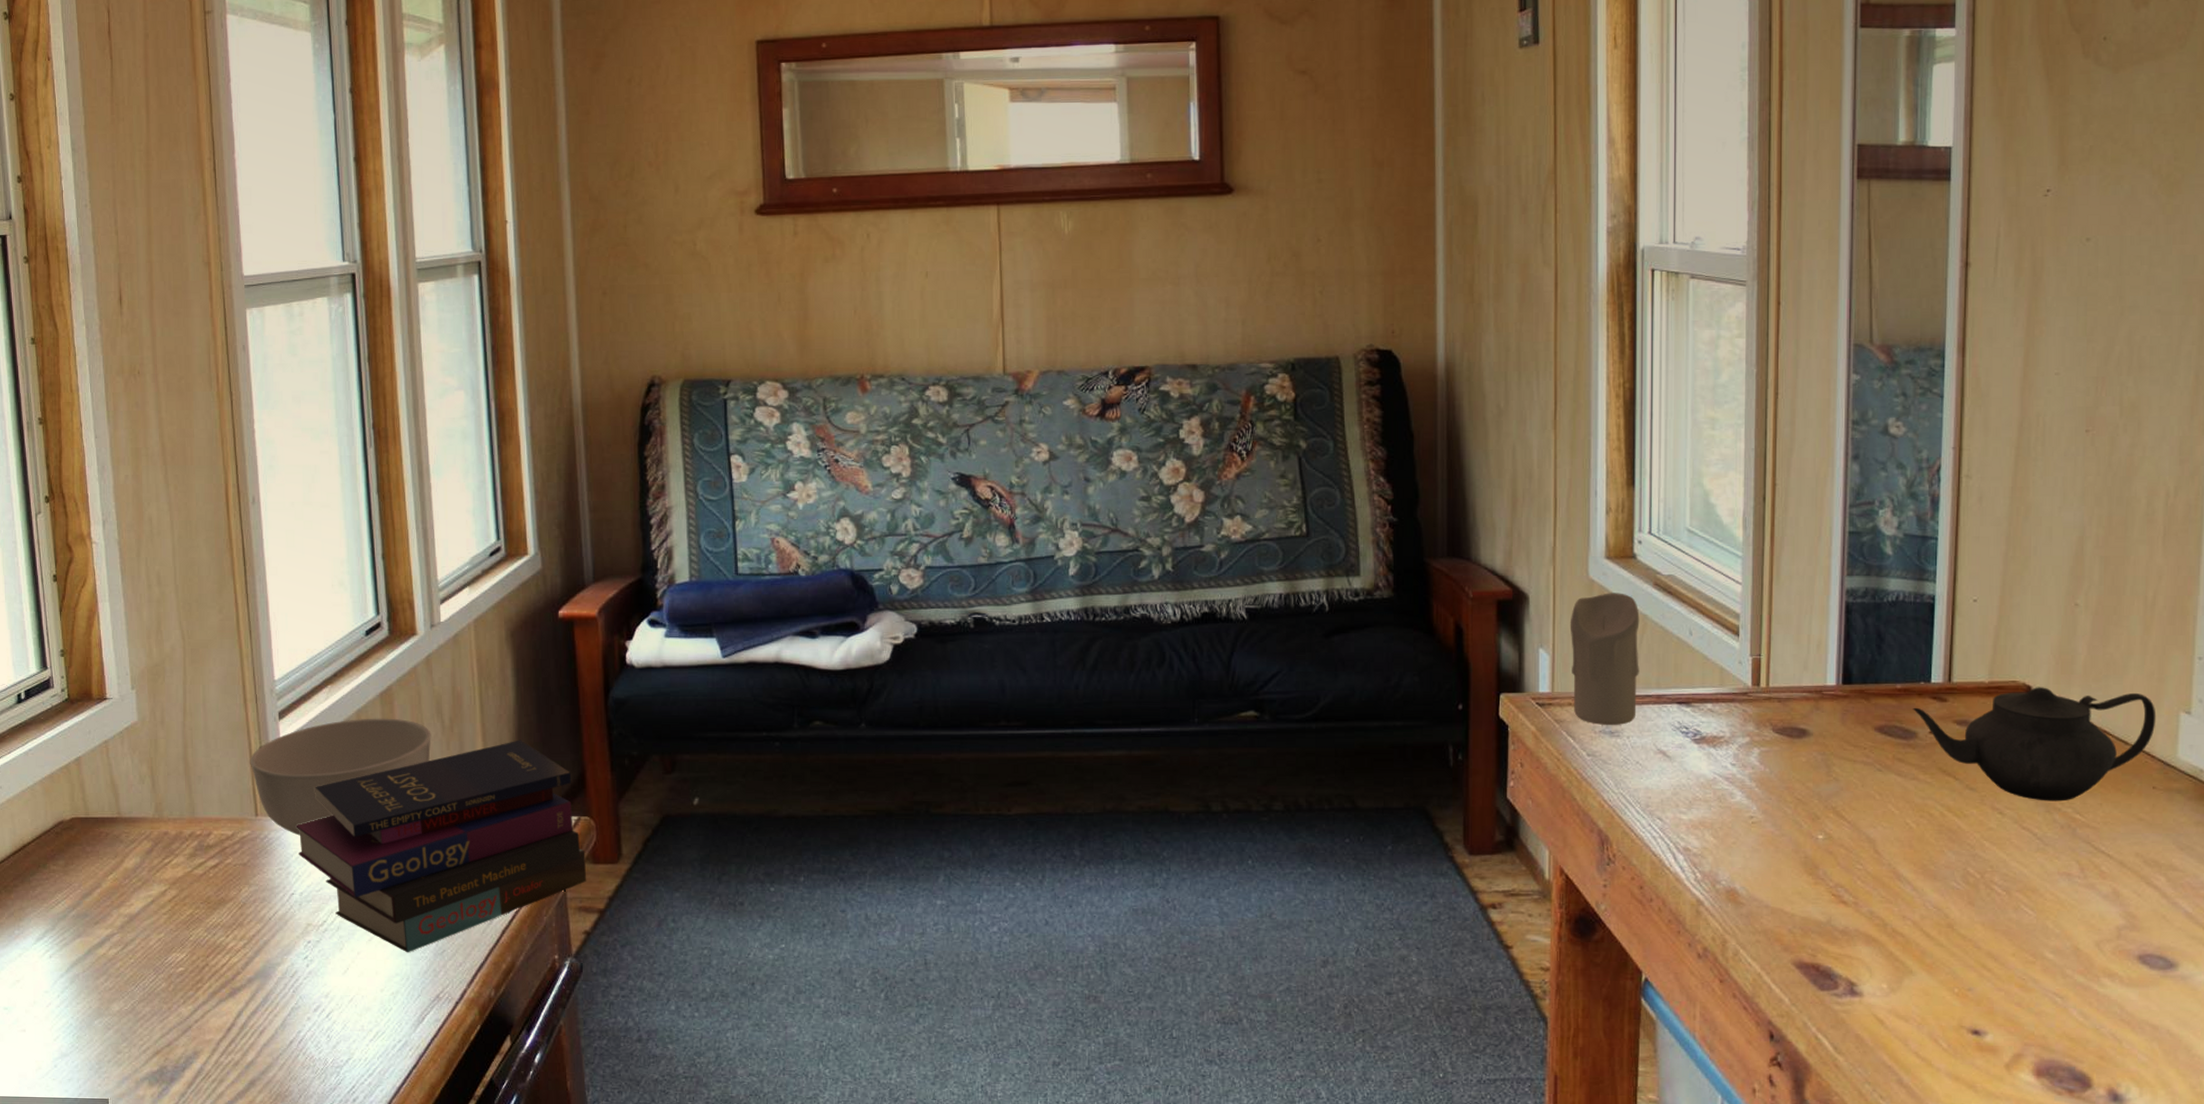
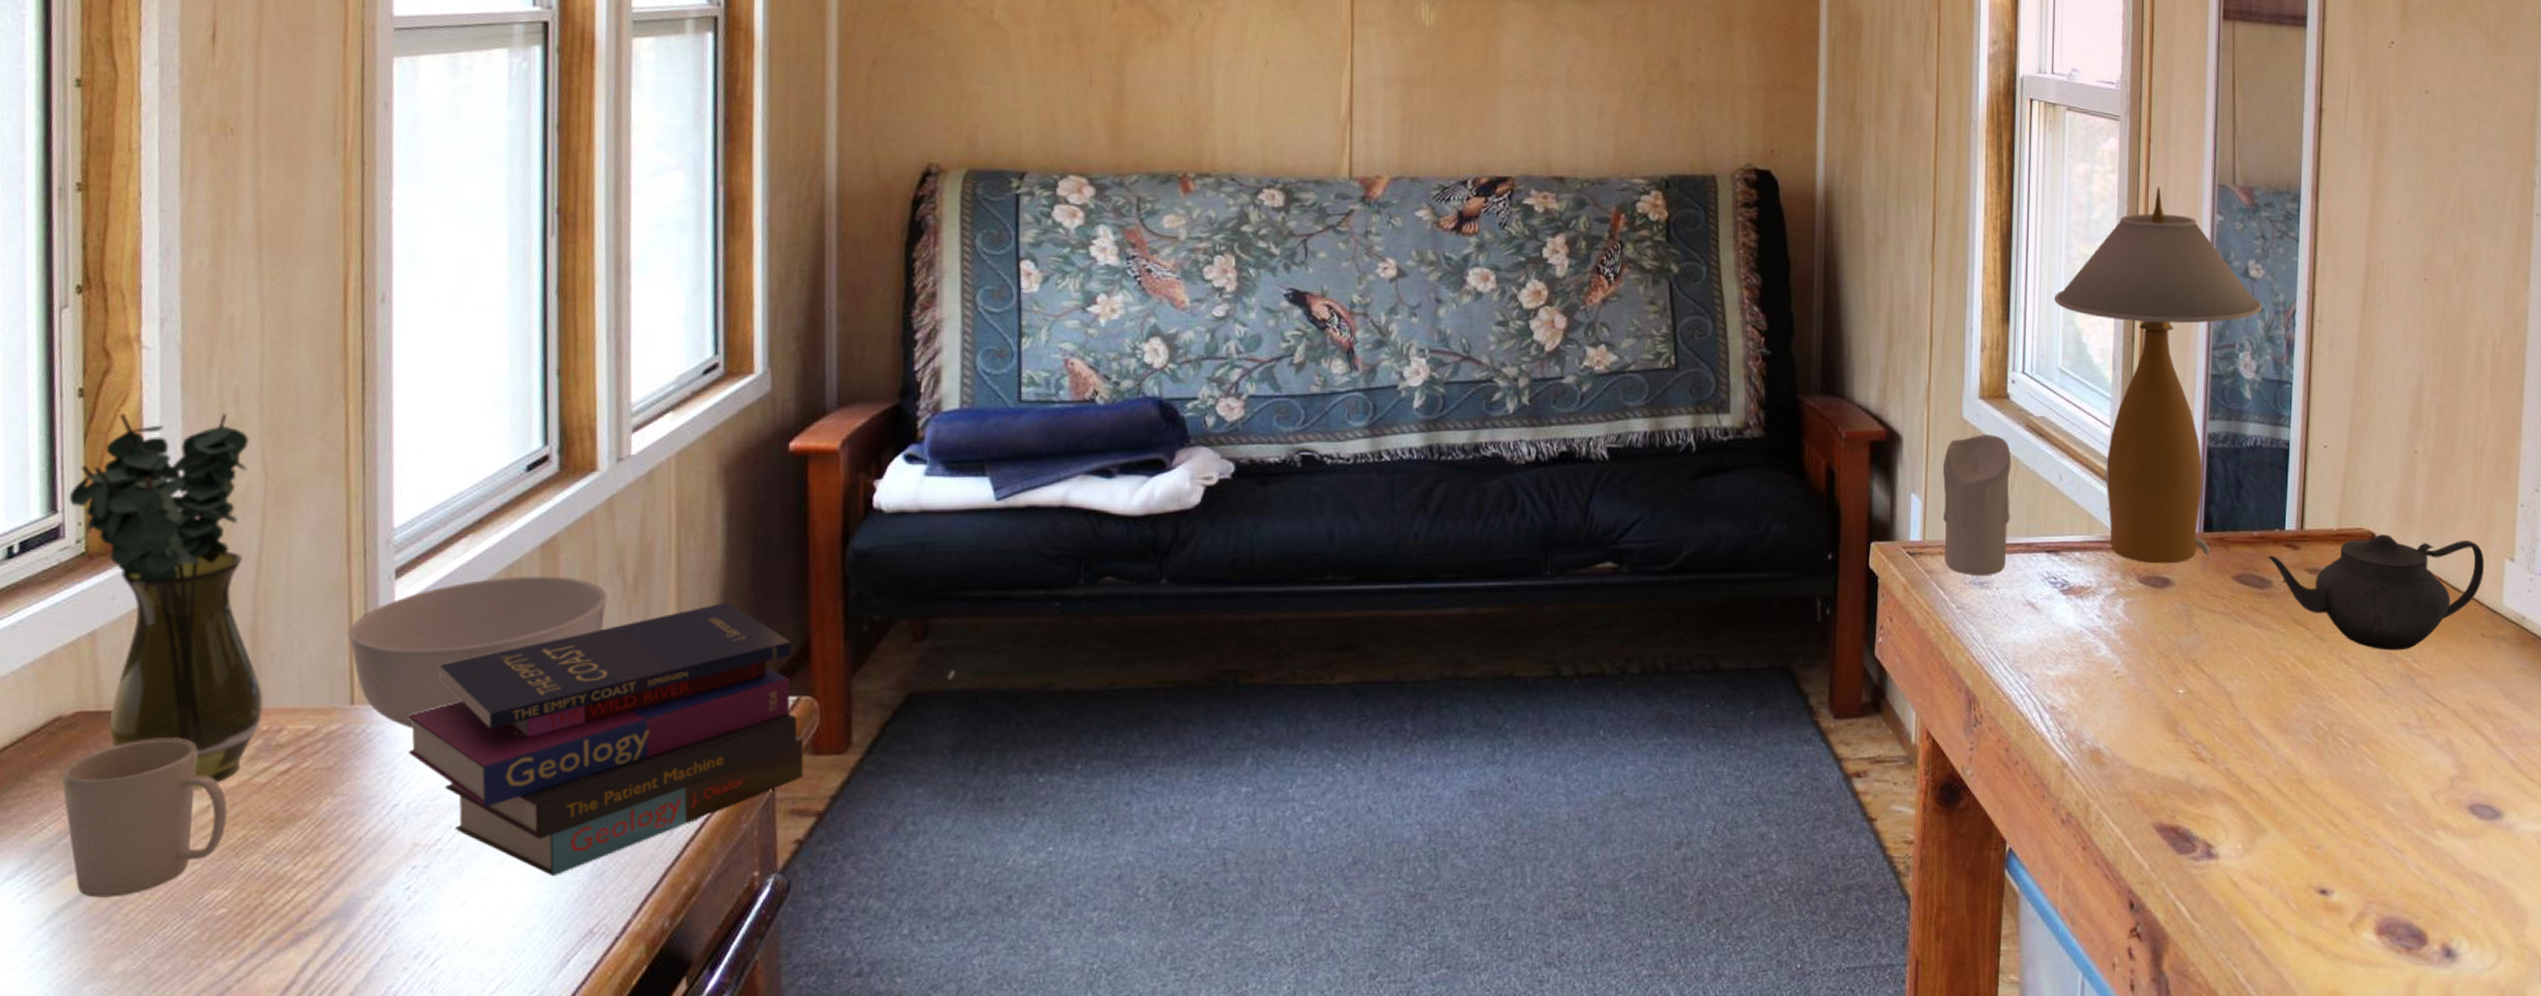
vase: none [53,592,196,878] -> present [68,413,264,790]
mug: none [67,839,178,956] -> present [61,739,227,898]
table lamp: none [1680,348,1904,715] -> present [2053,186,2263,564]

